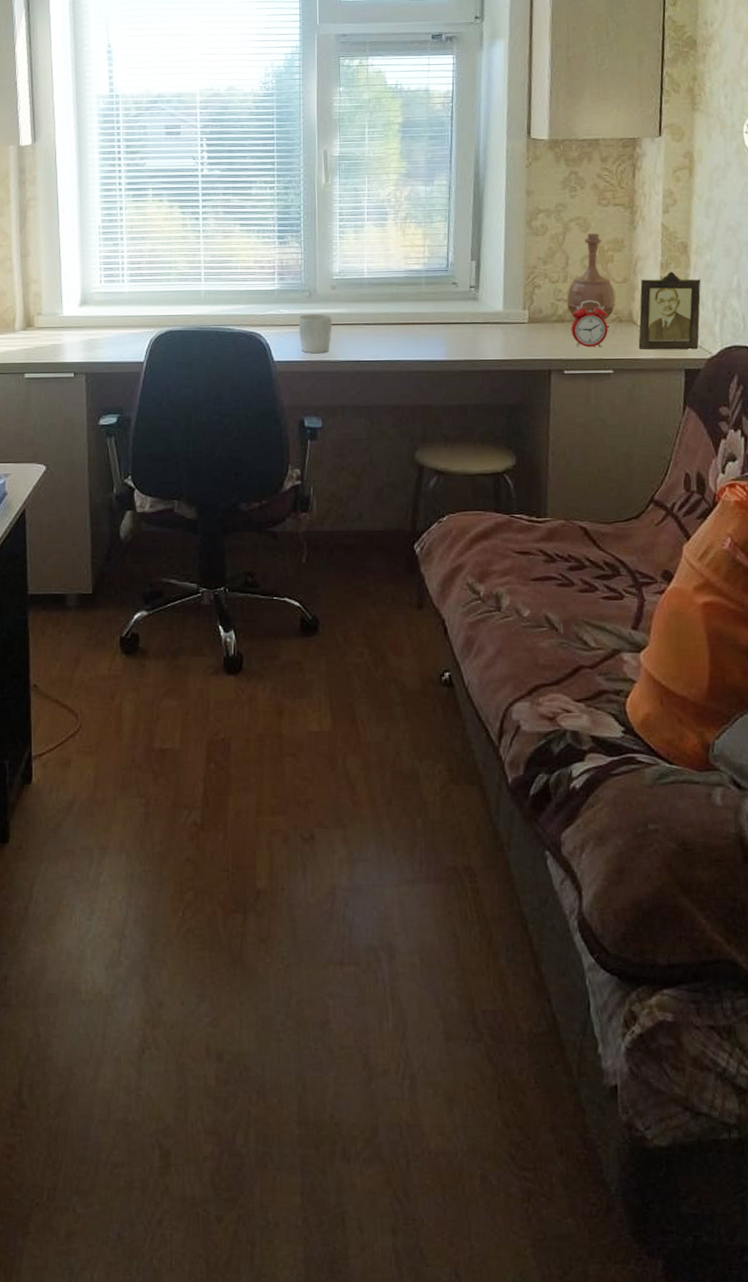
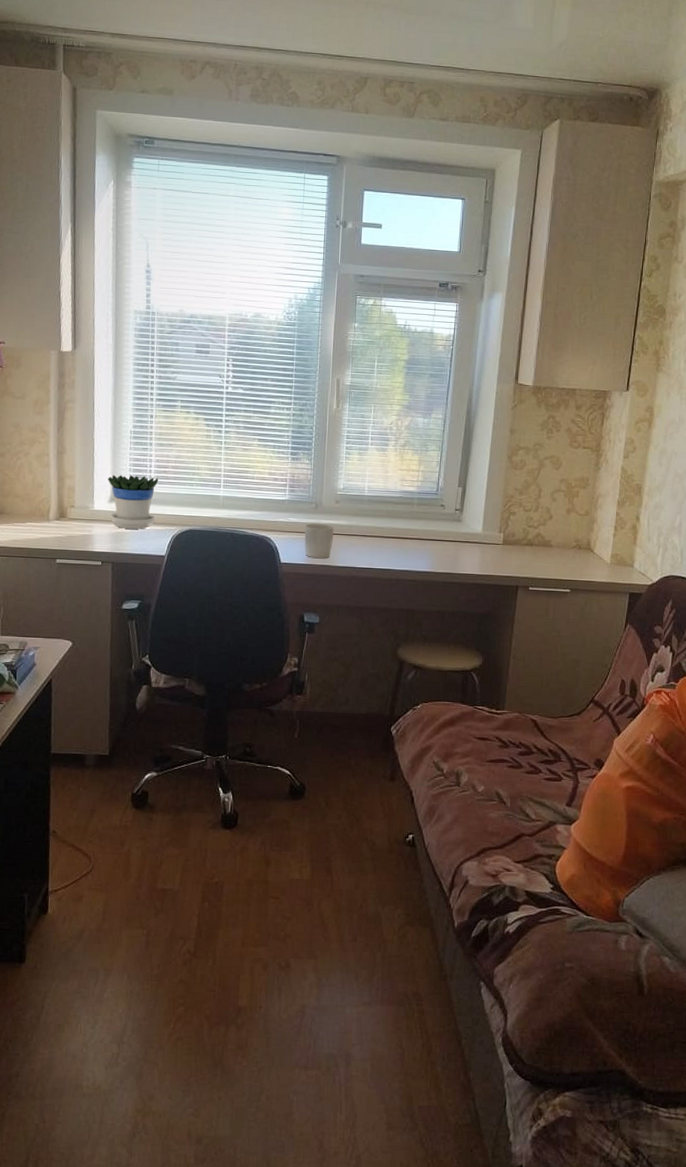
flowerpot: none [77,274,133,335] -> present [108,474,159,529]
bottle: present [566,232,616,320] -> none [536,470,578,546]
alarm clock: present [571,300,608,348] -> none [538,528,569,570]
photo frame: present [638,271,701,350] -> none [593,508,650,577]

